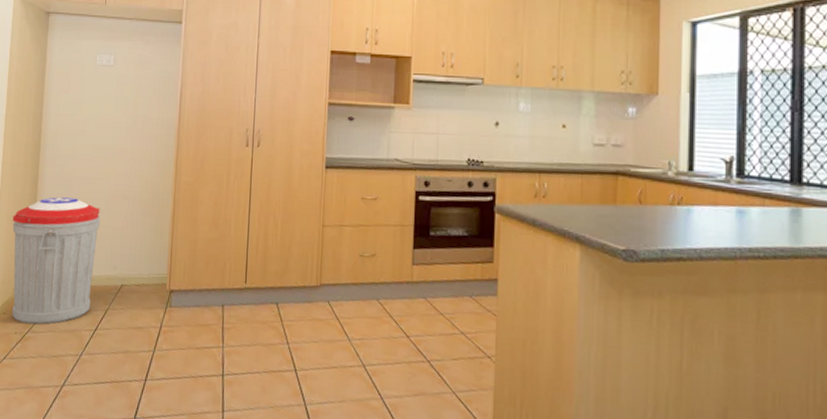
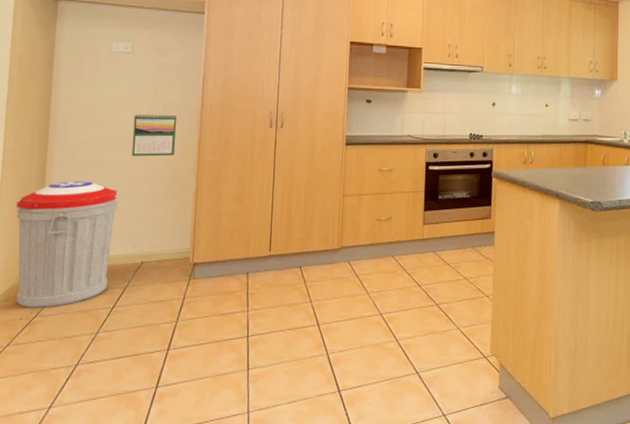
calendar: none [113,129,156,175] -> present [131,113,177,157]

